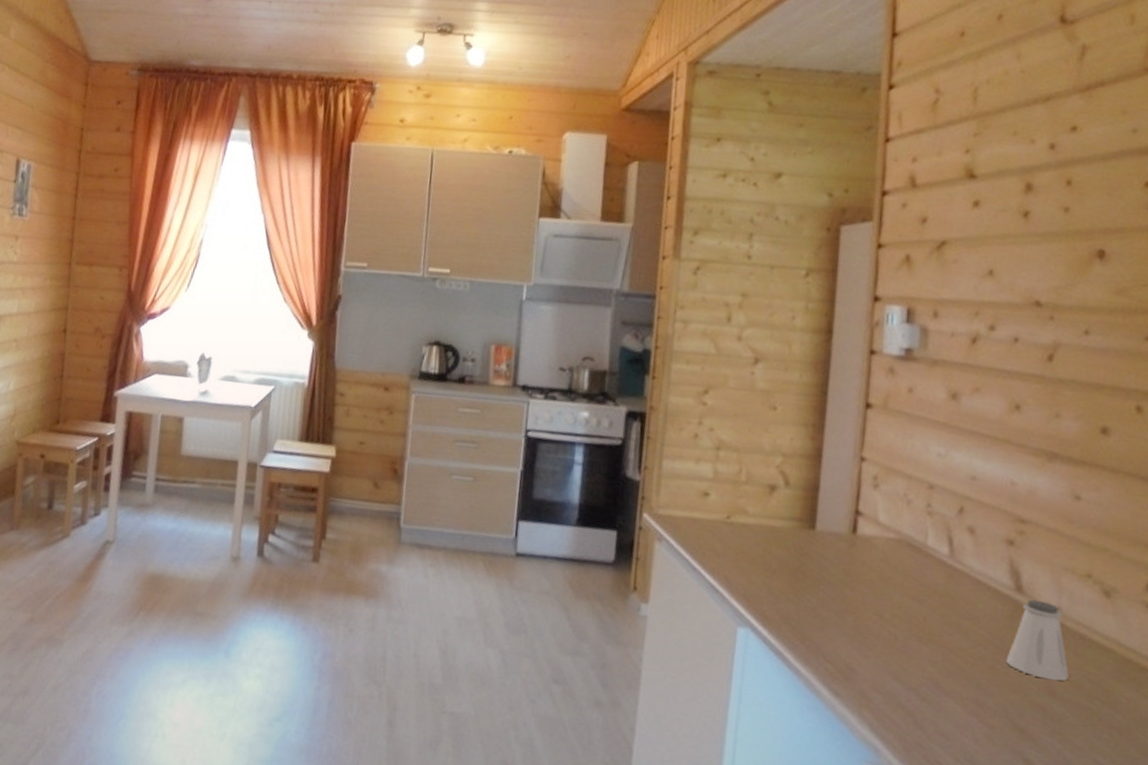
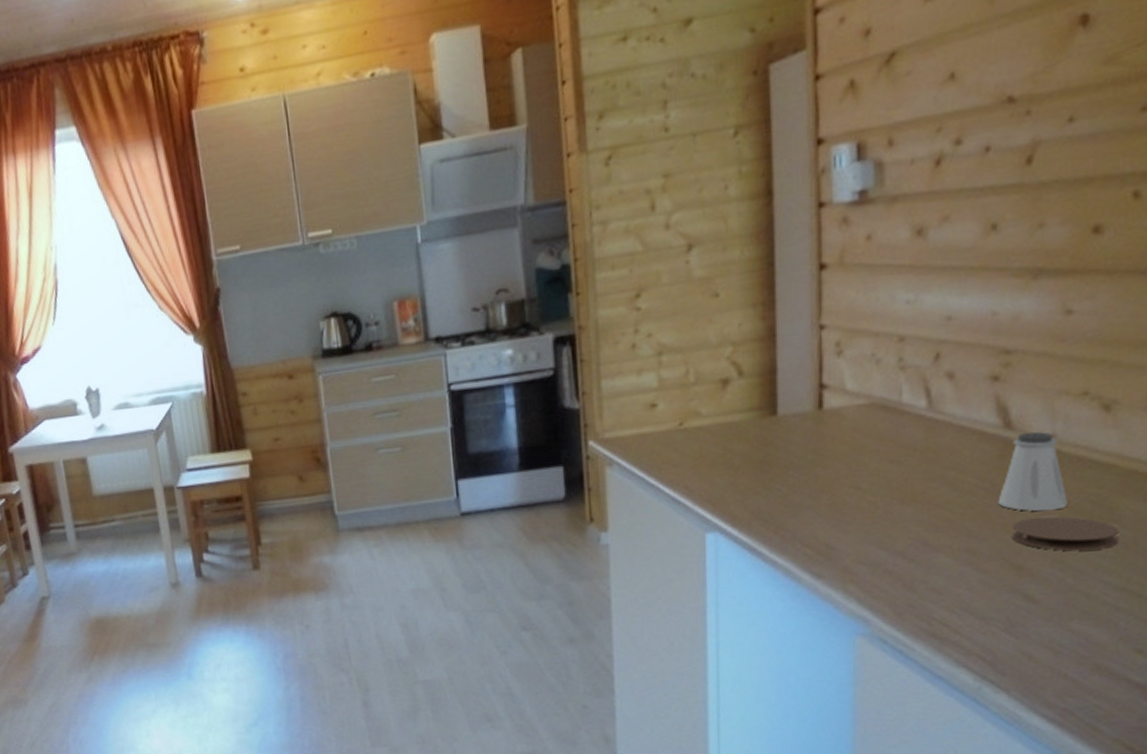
coaster: none [1017,683,1114,730] -> present [1013,516,1120,551]

